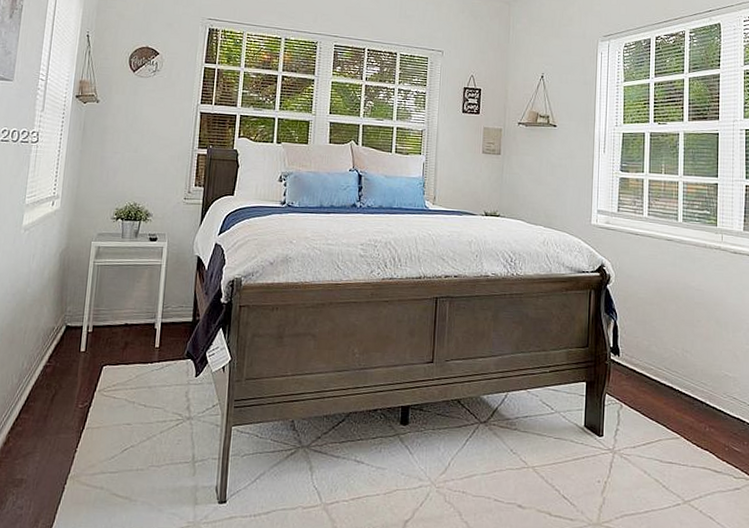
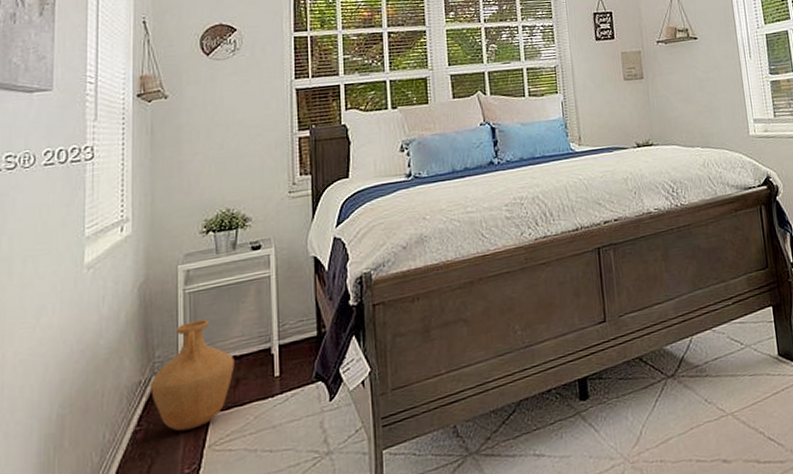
vase: none [60,289,126,375] -> present [151,319,235,431]

